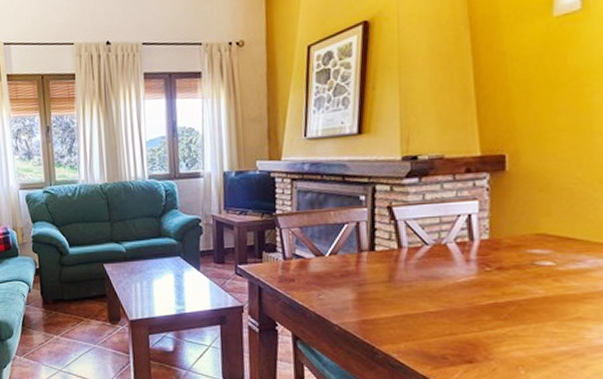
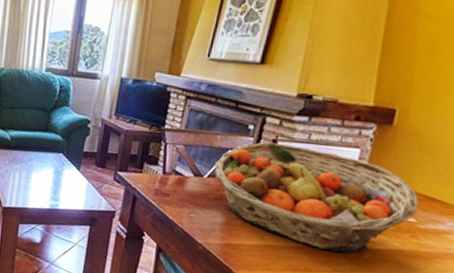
fruit basket: none [333,208,552,310] -> present [214,142,419,253]

